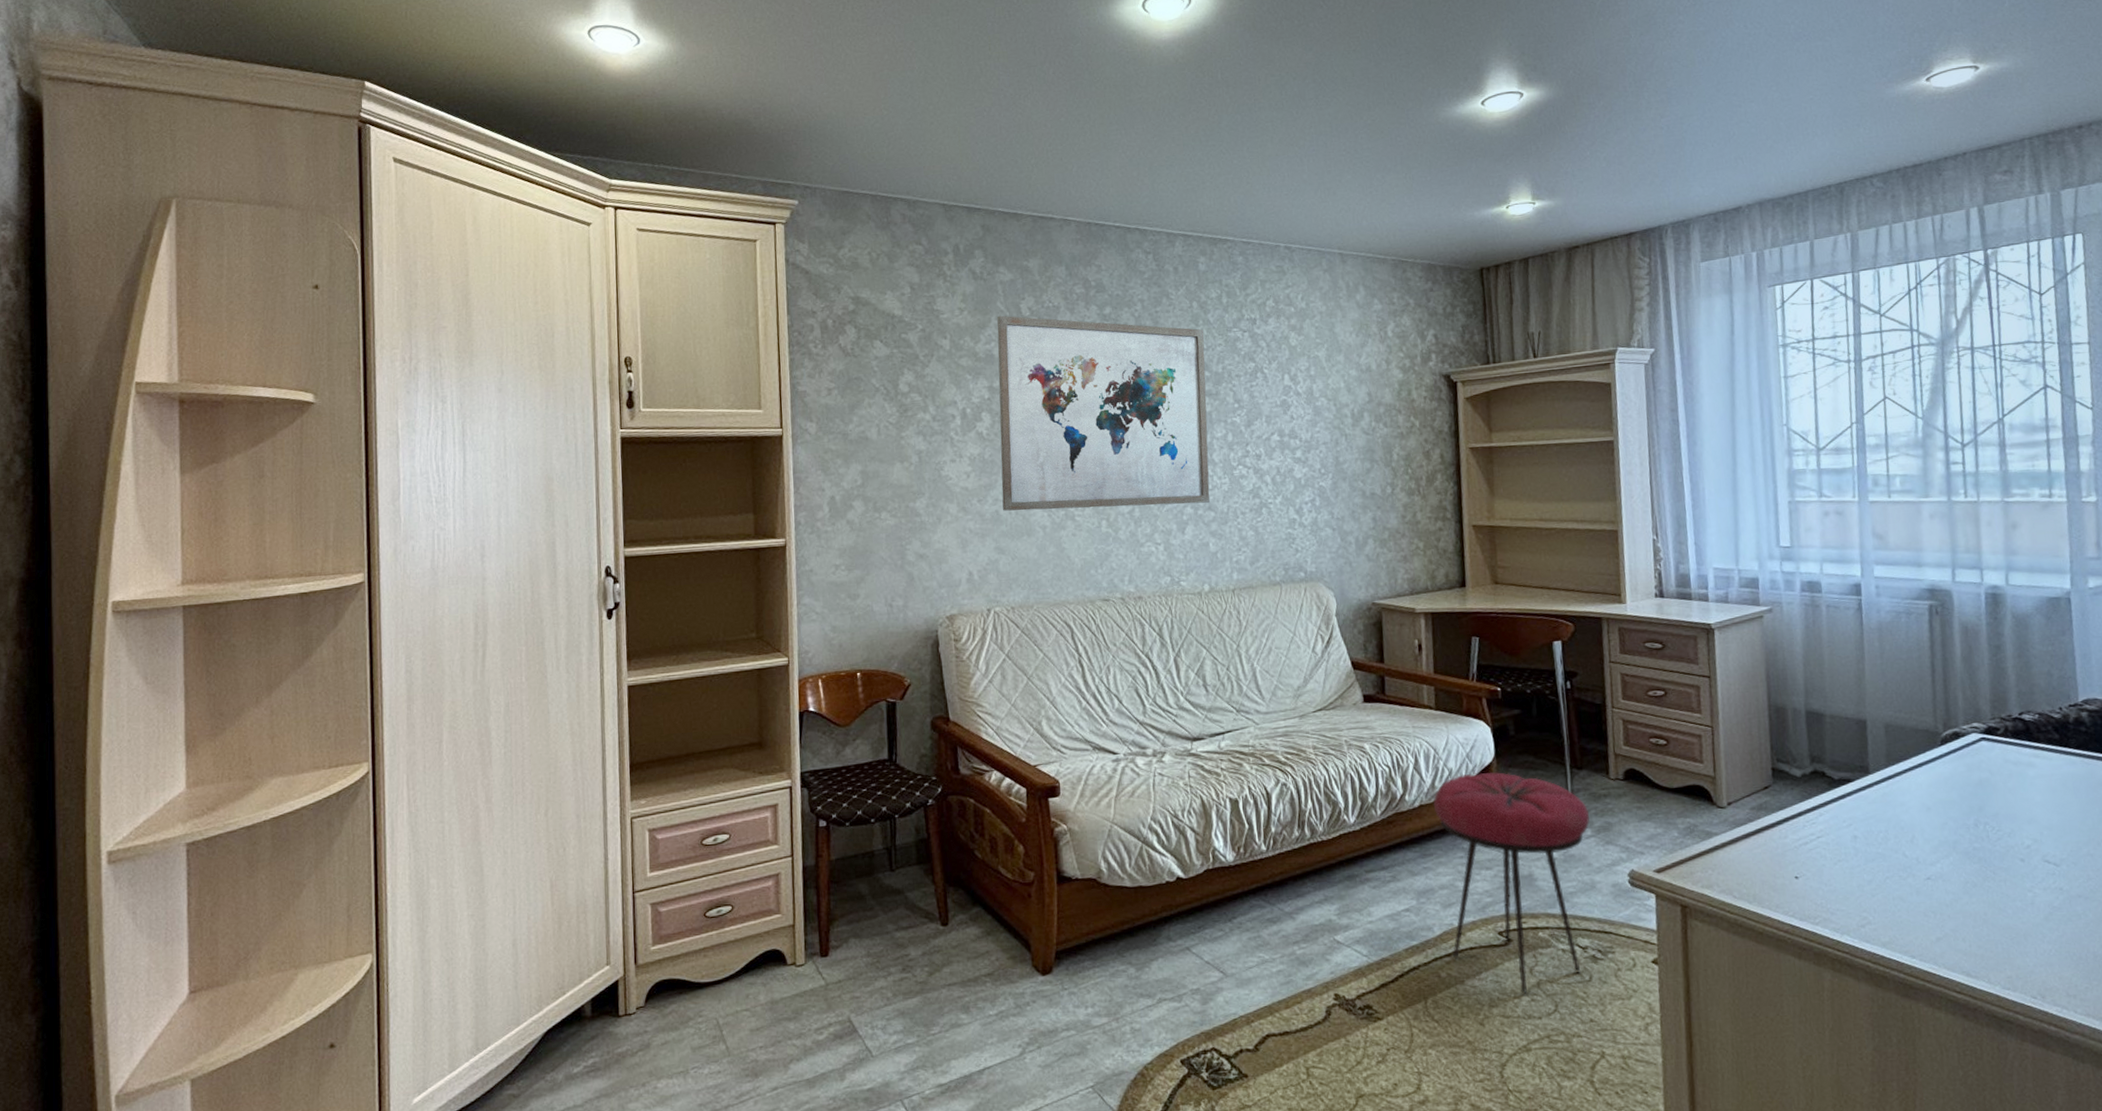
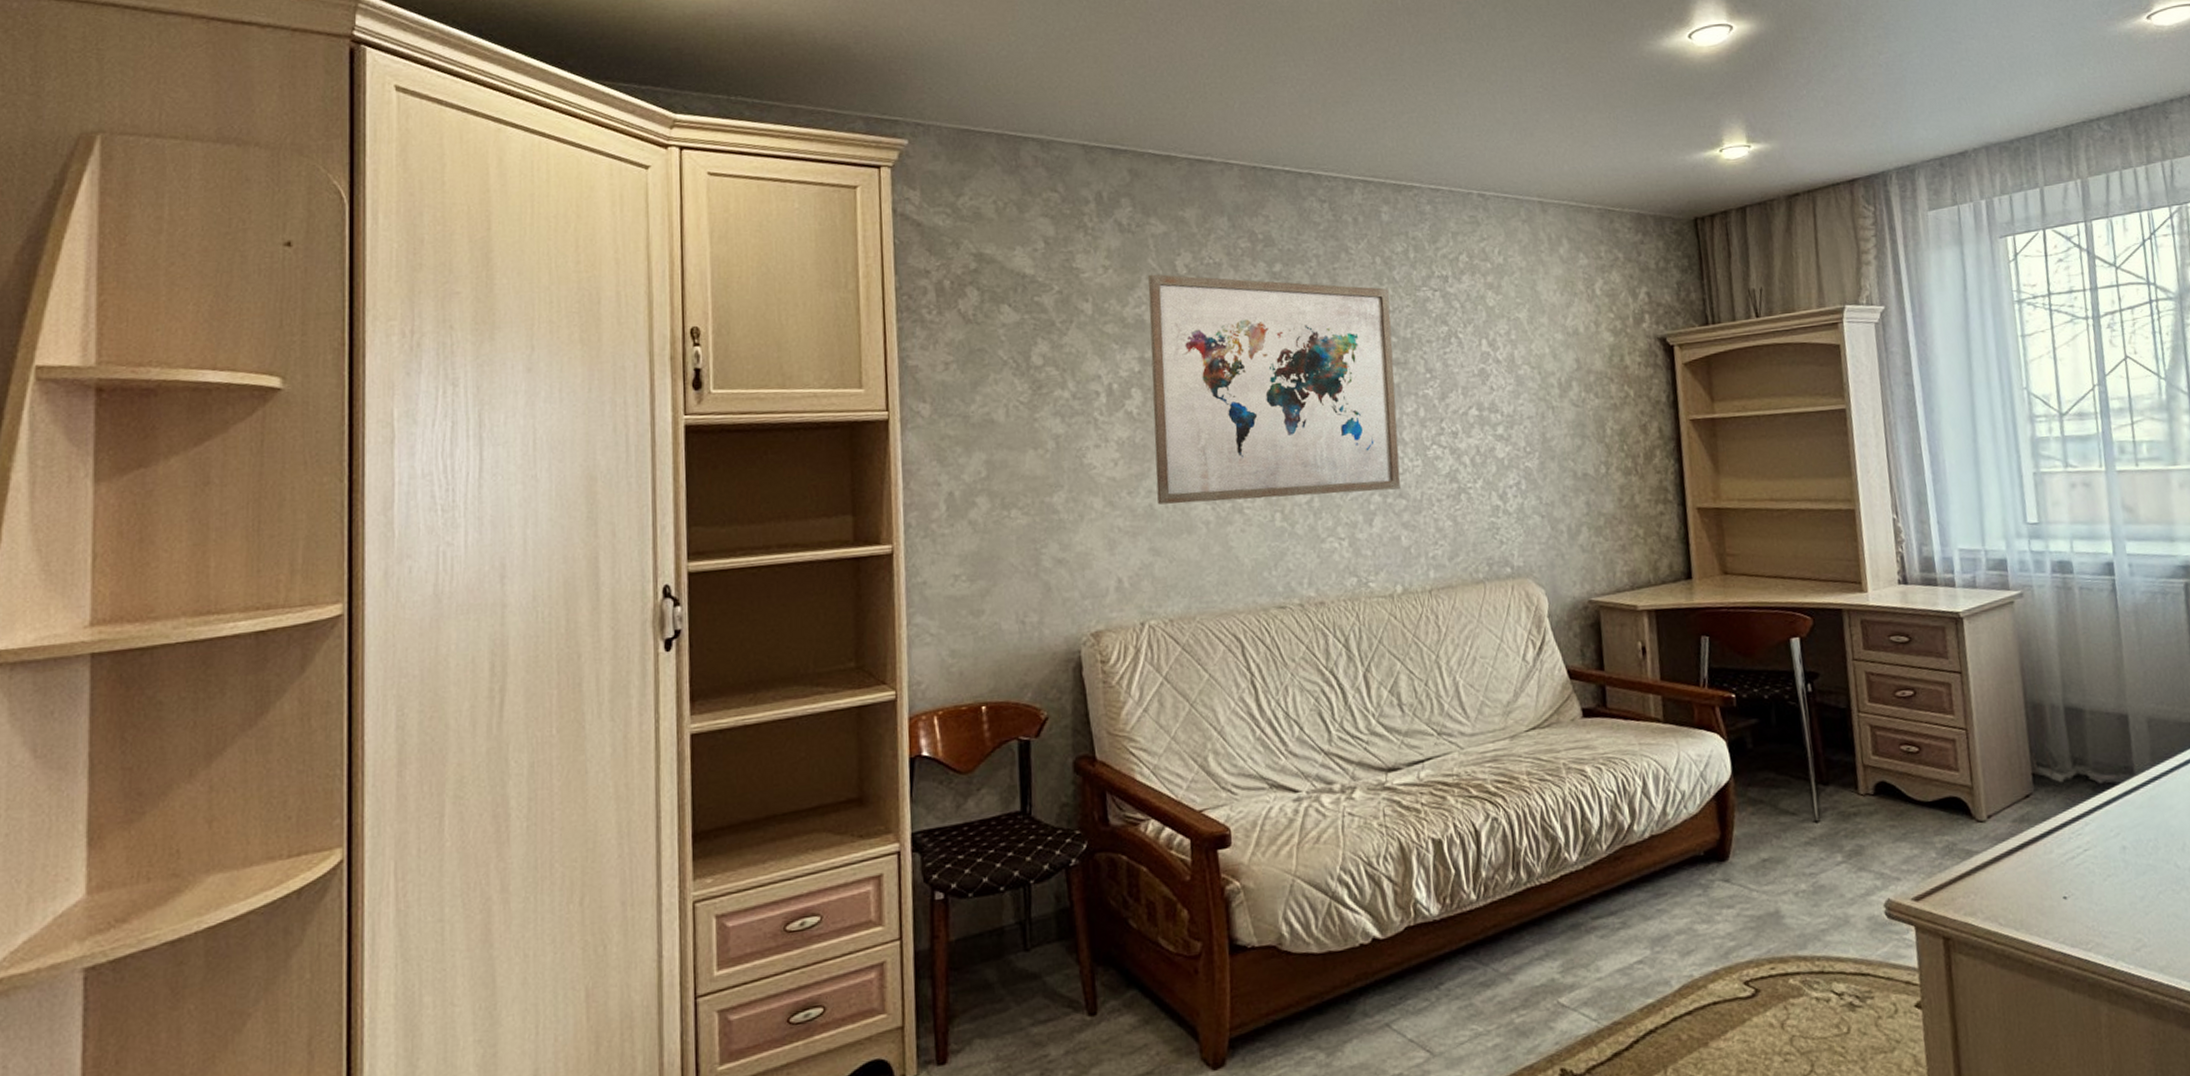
stool: present [1433,772,1590,994] -> none [1665,792,1840,1054]

